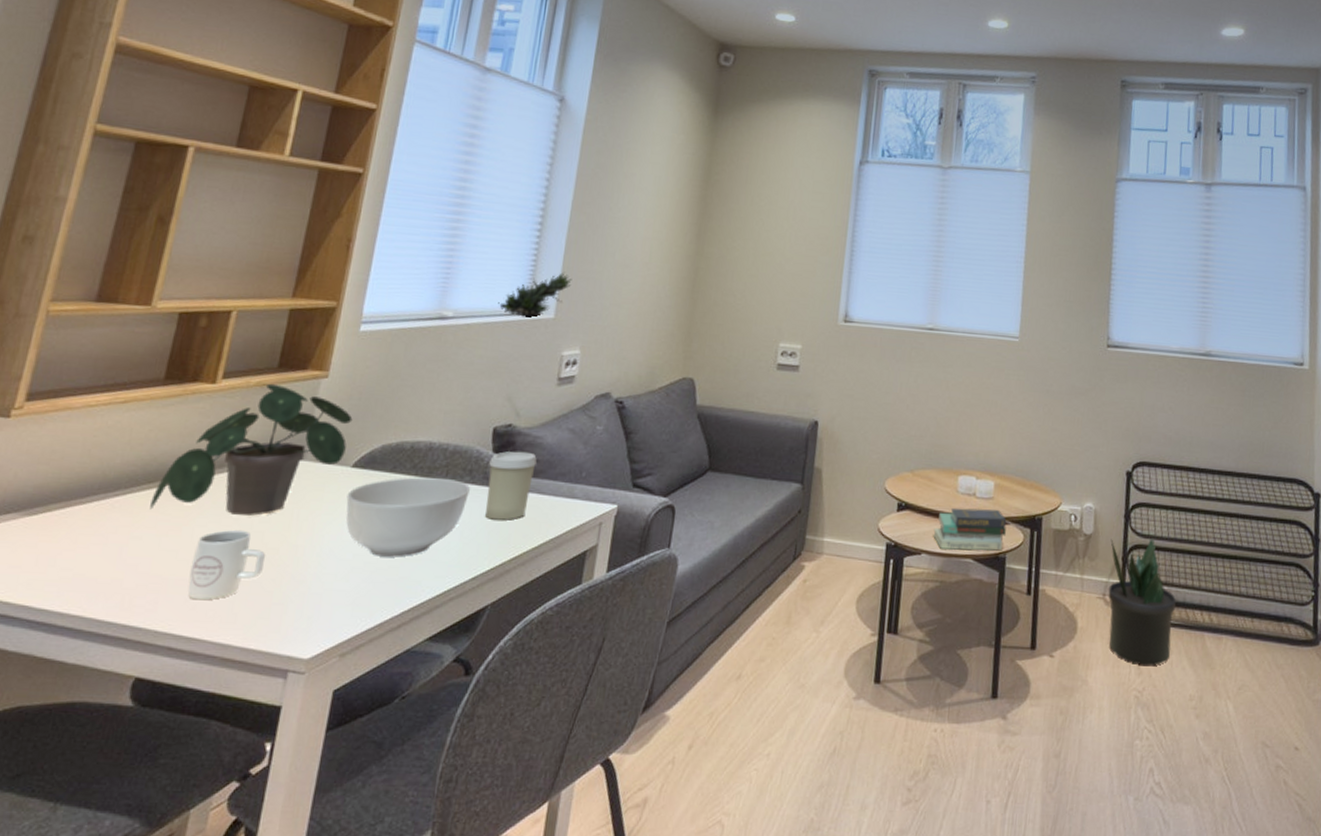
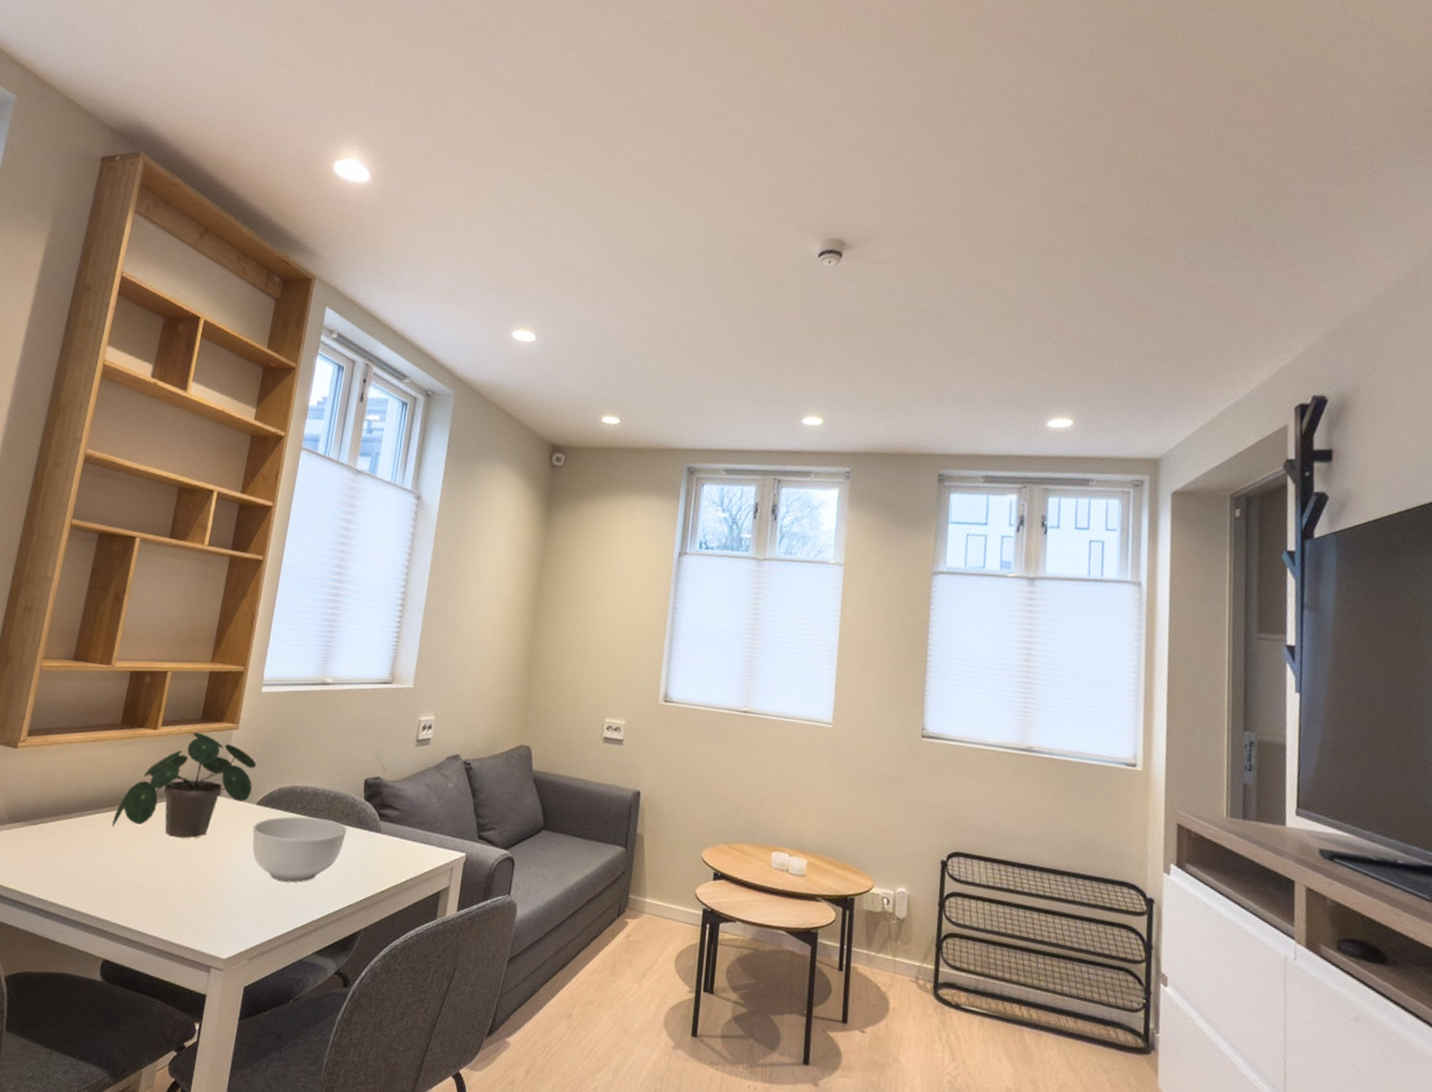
mug: present [187,529,266,601] -> none [138,848,194,904]
cup: present [485,451,537,520] -> none [359,800,400,859]
succulent plant: present [498,271,572,318] -> none [368,647,428,687]
books: present [933,507,1007,551] -> none [747,881,819,926]
planter: present [1108,539,1176,665] -> none [921,925,993,1053]

